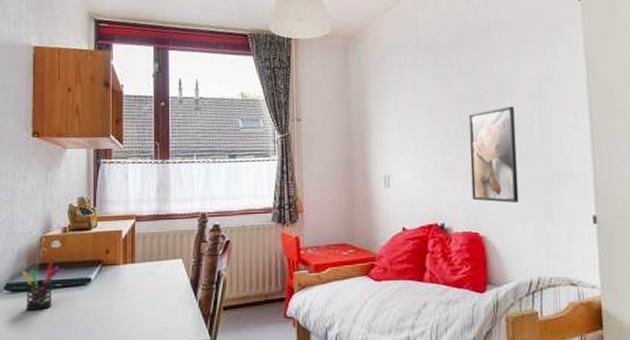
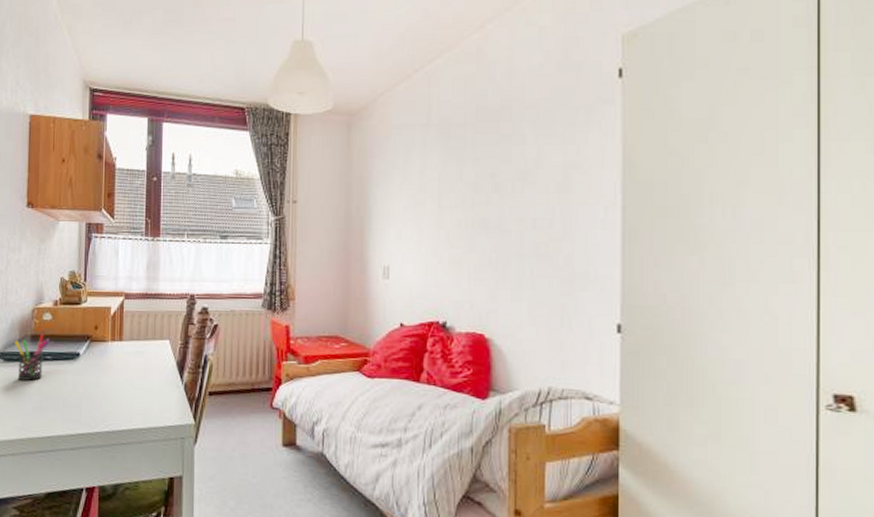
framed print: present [468,106,519,204] -> none [479,197,534,305]

